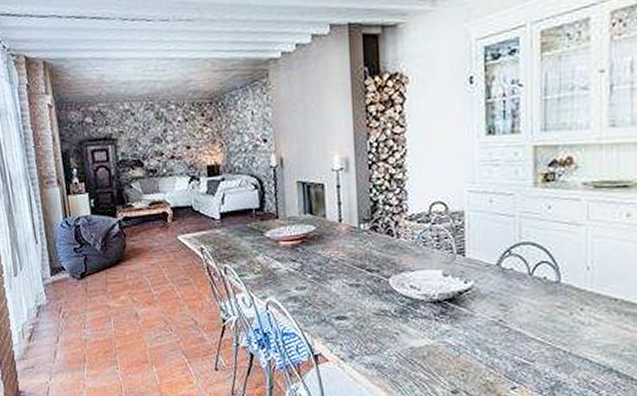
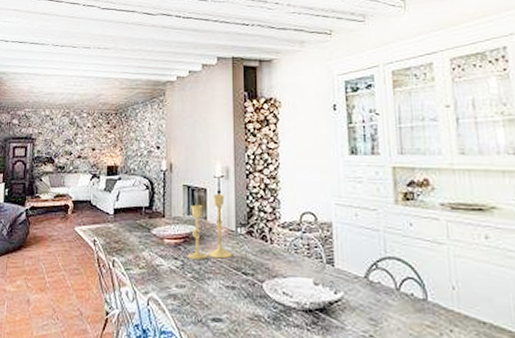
candlestick: none [306,189,355,260] -> present [187,194,232,259]

